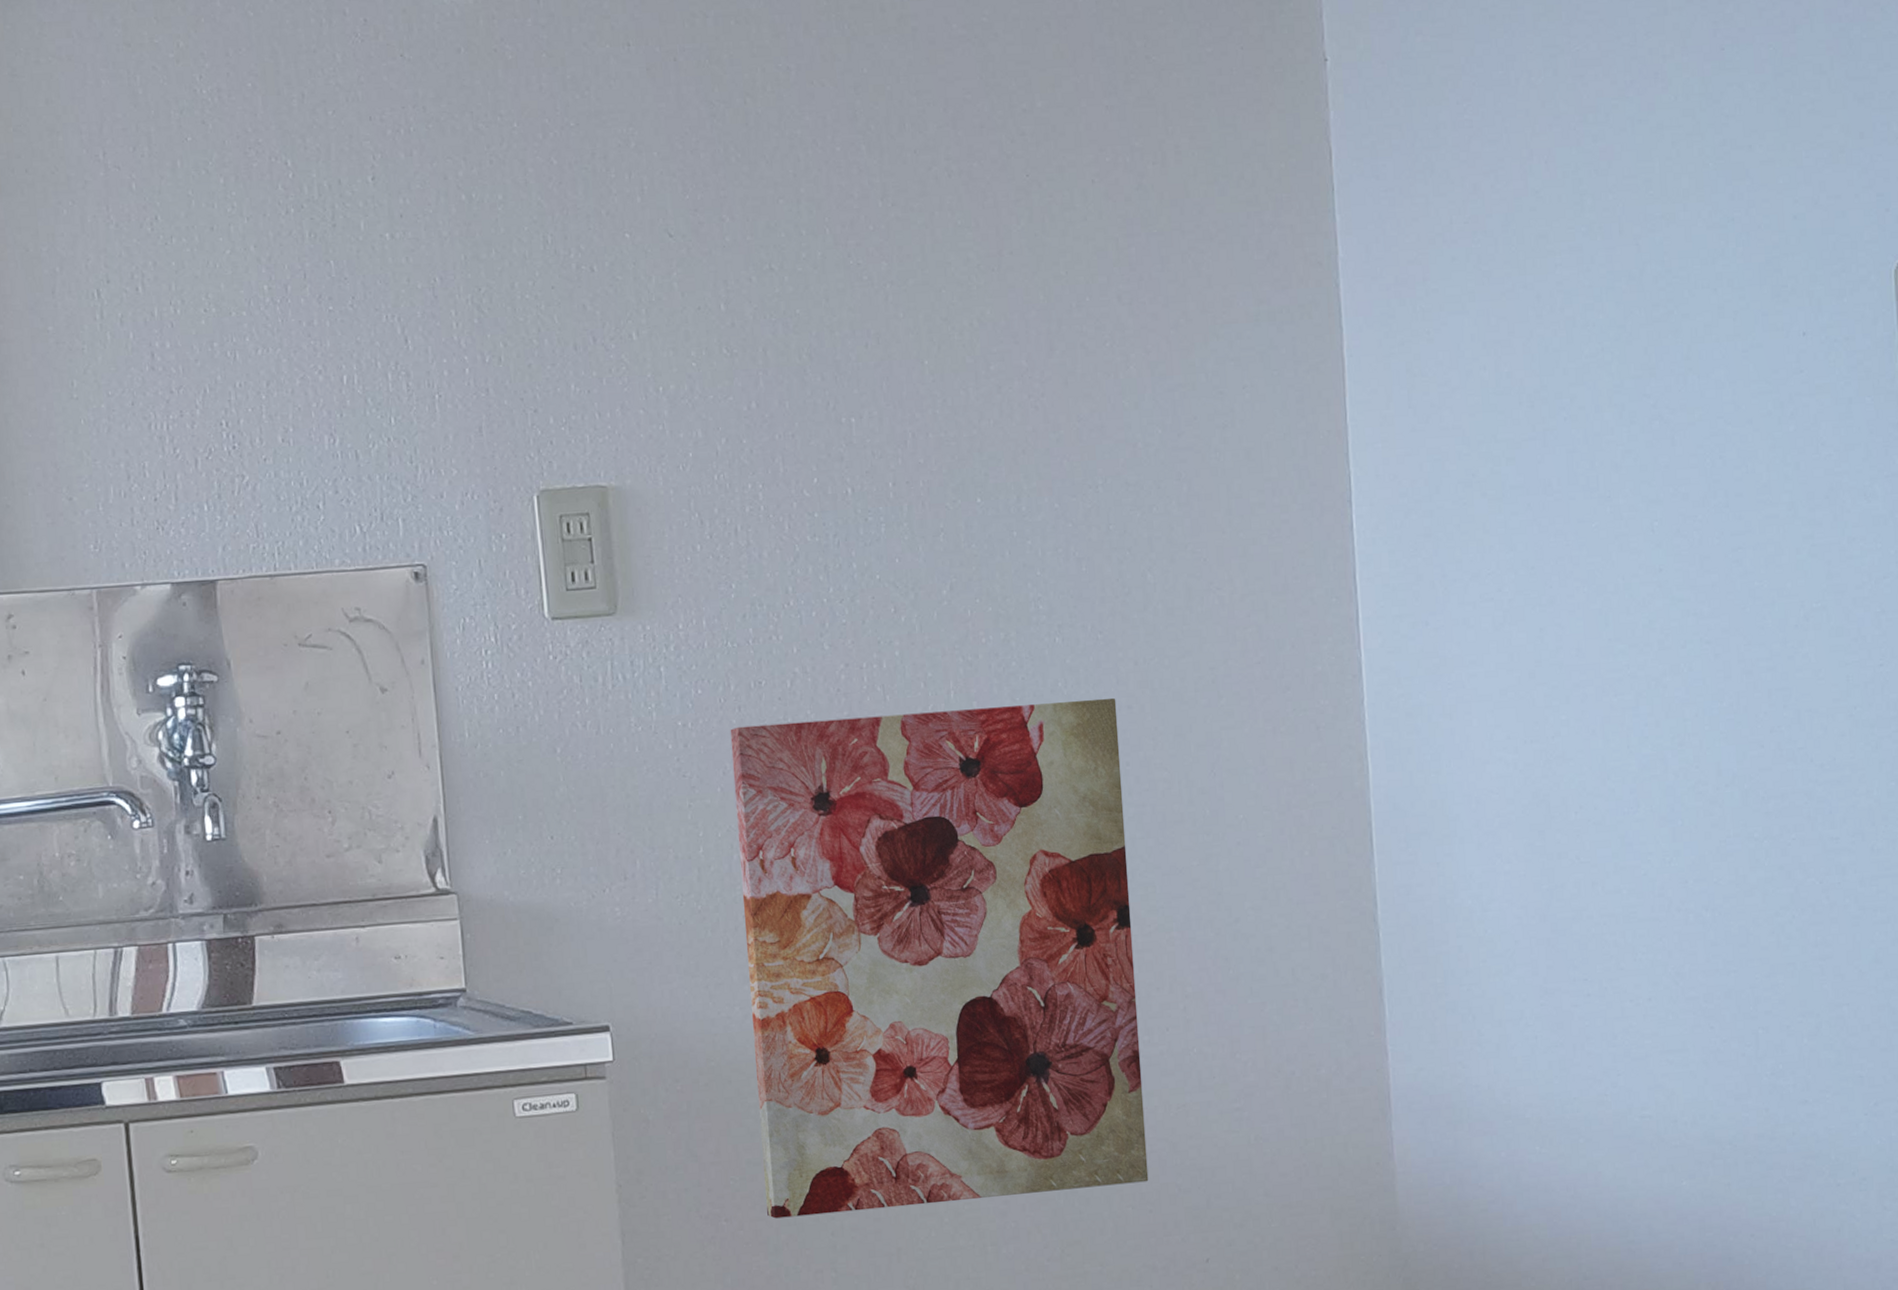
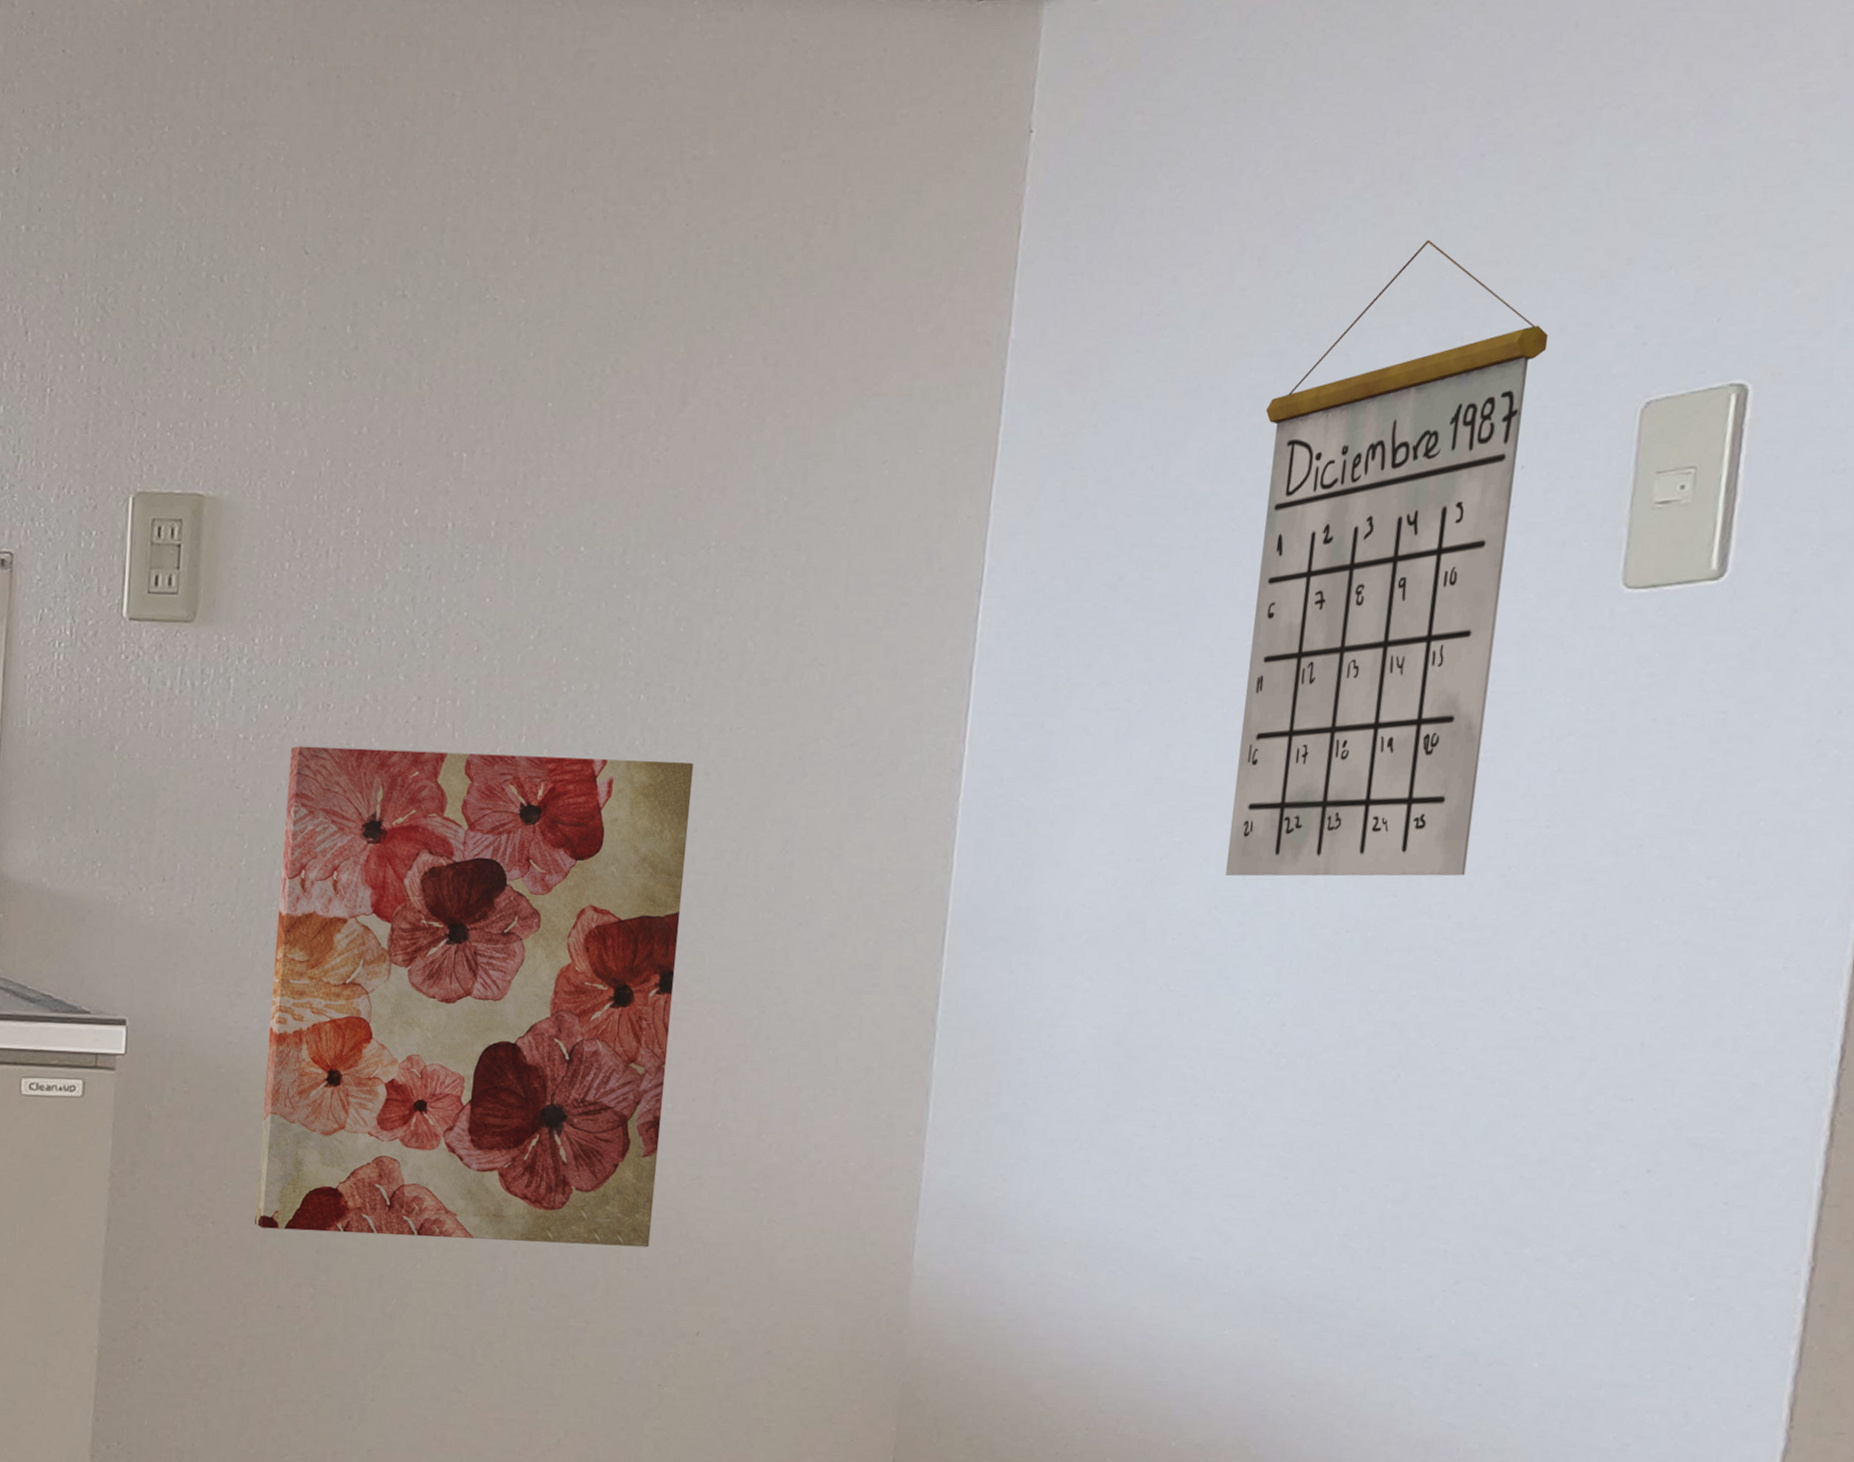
calendar: none [1576,131,1819,746] -> present [1225,239,1549,877]

